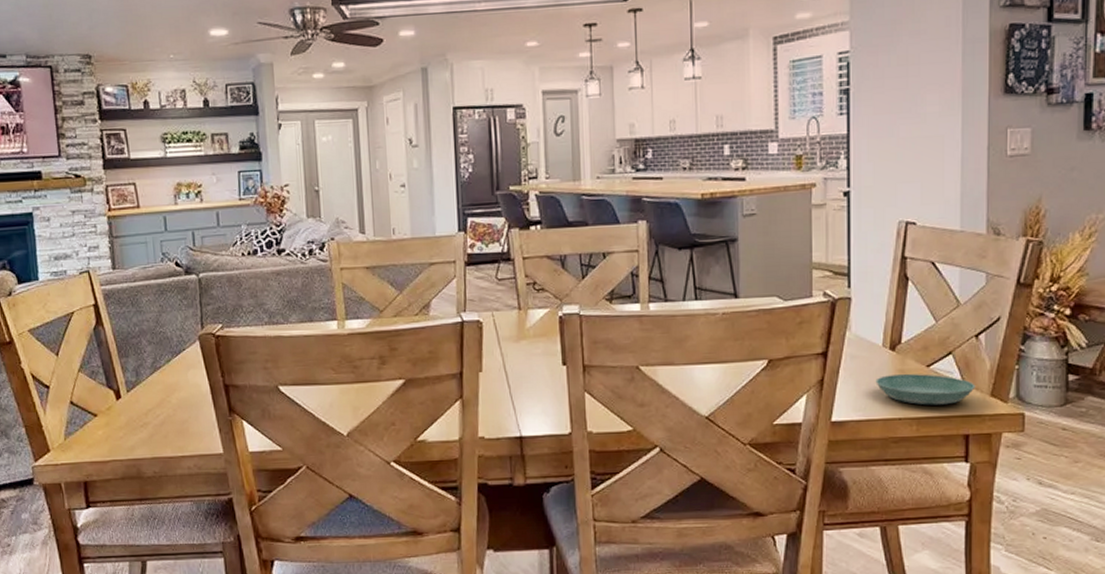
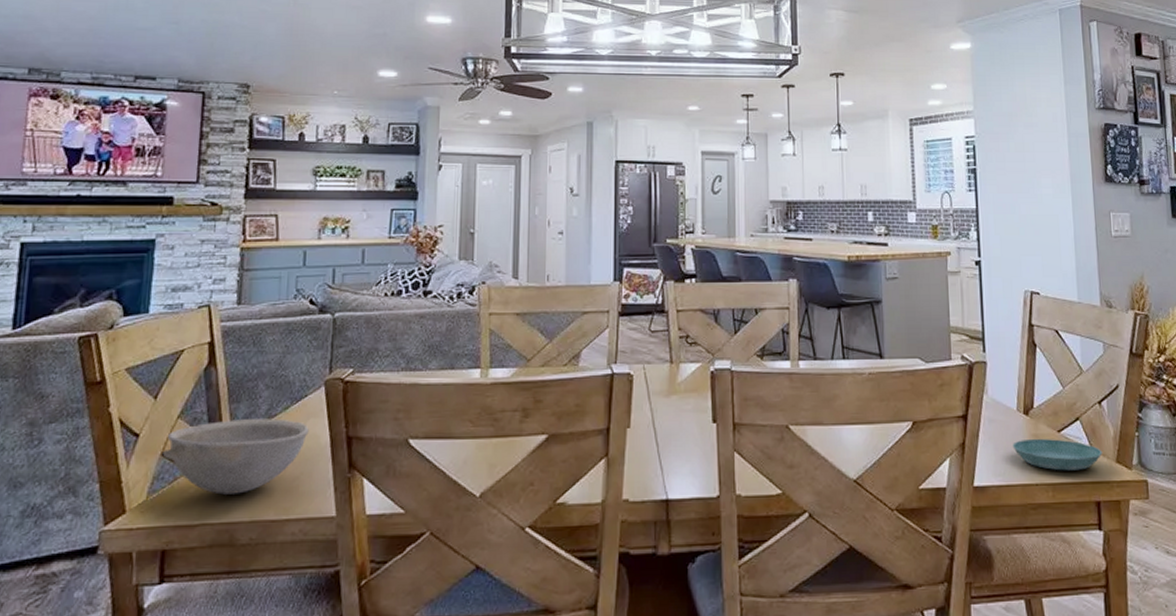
bowl: none [71,370,191,436] -> present [162,418,309,495]

